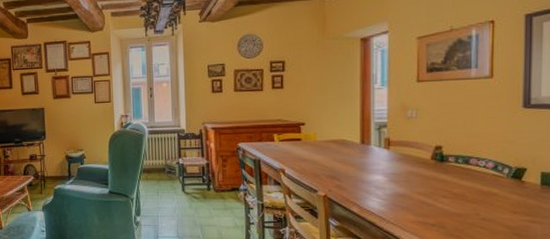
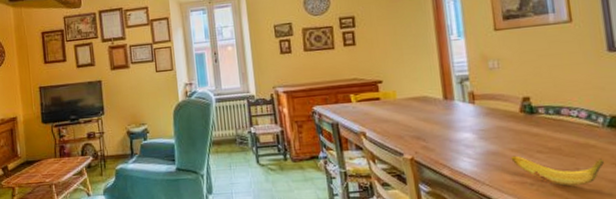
banana: none [417,199,504,228] -> present [511,155,605,186]

